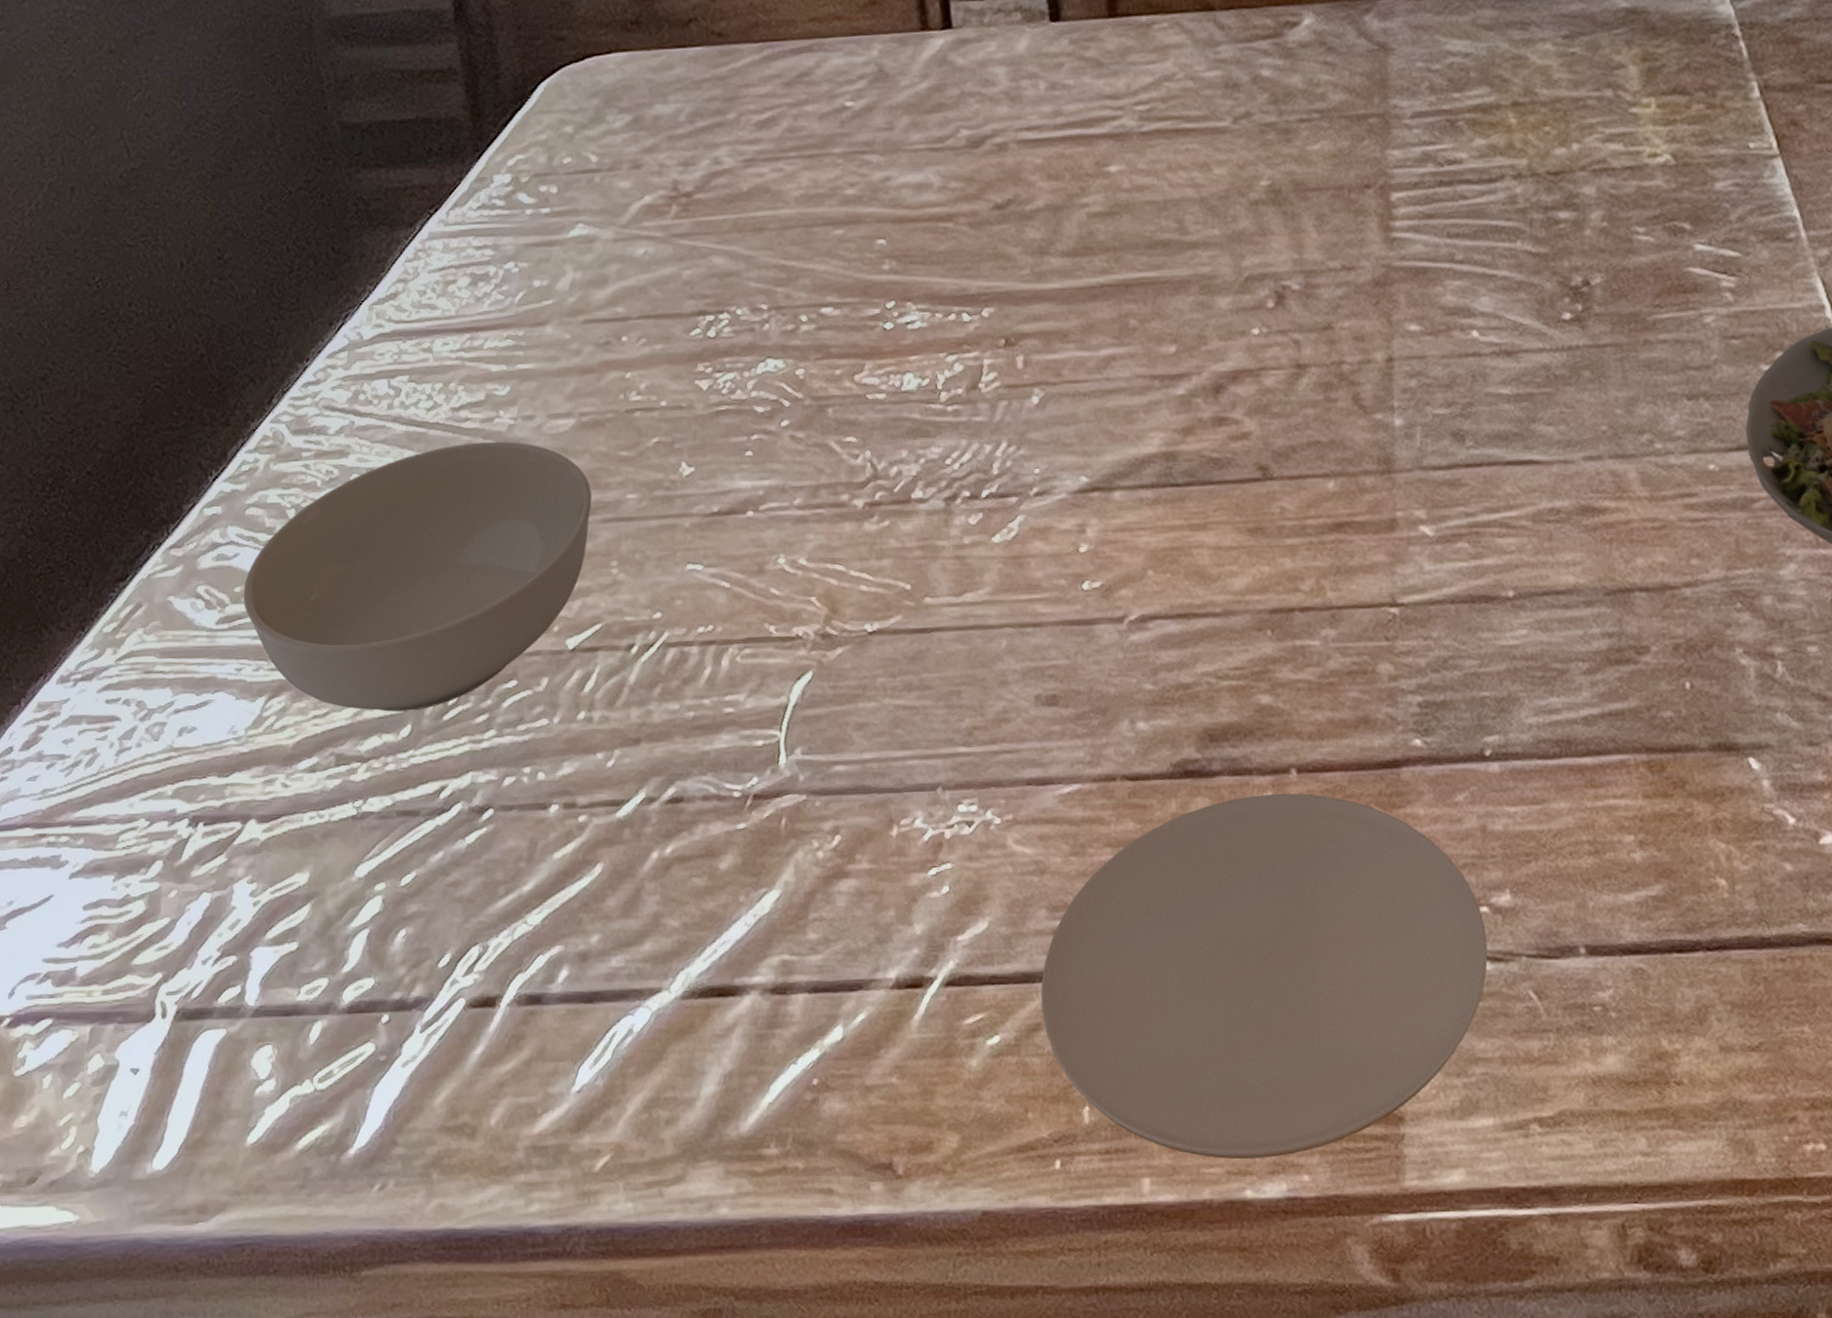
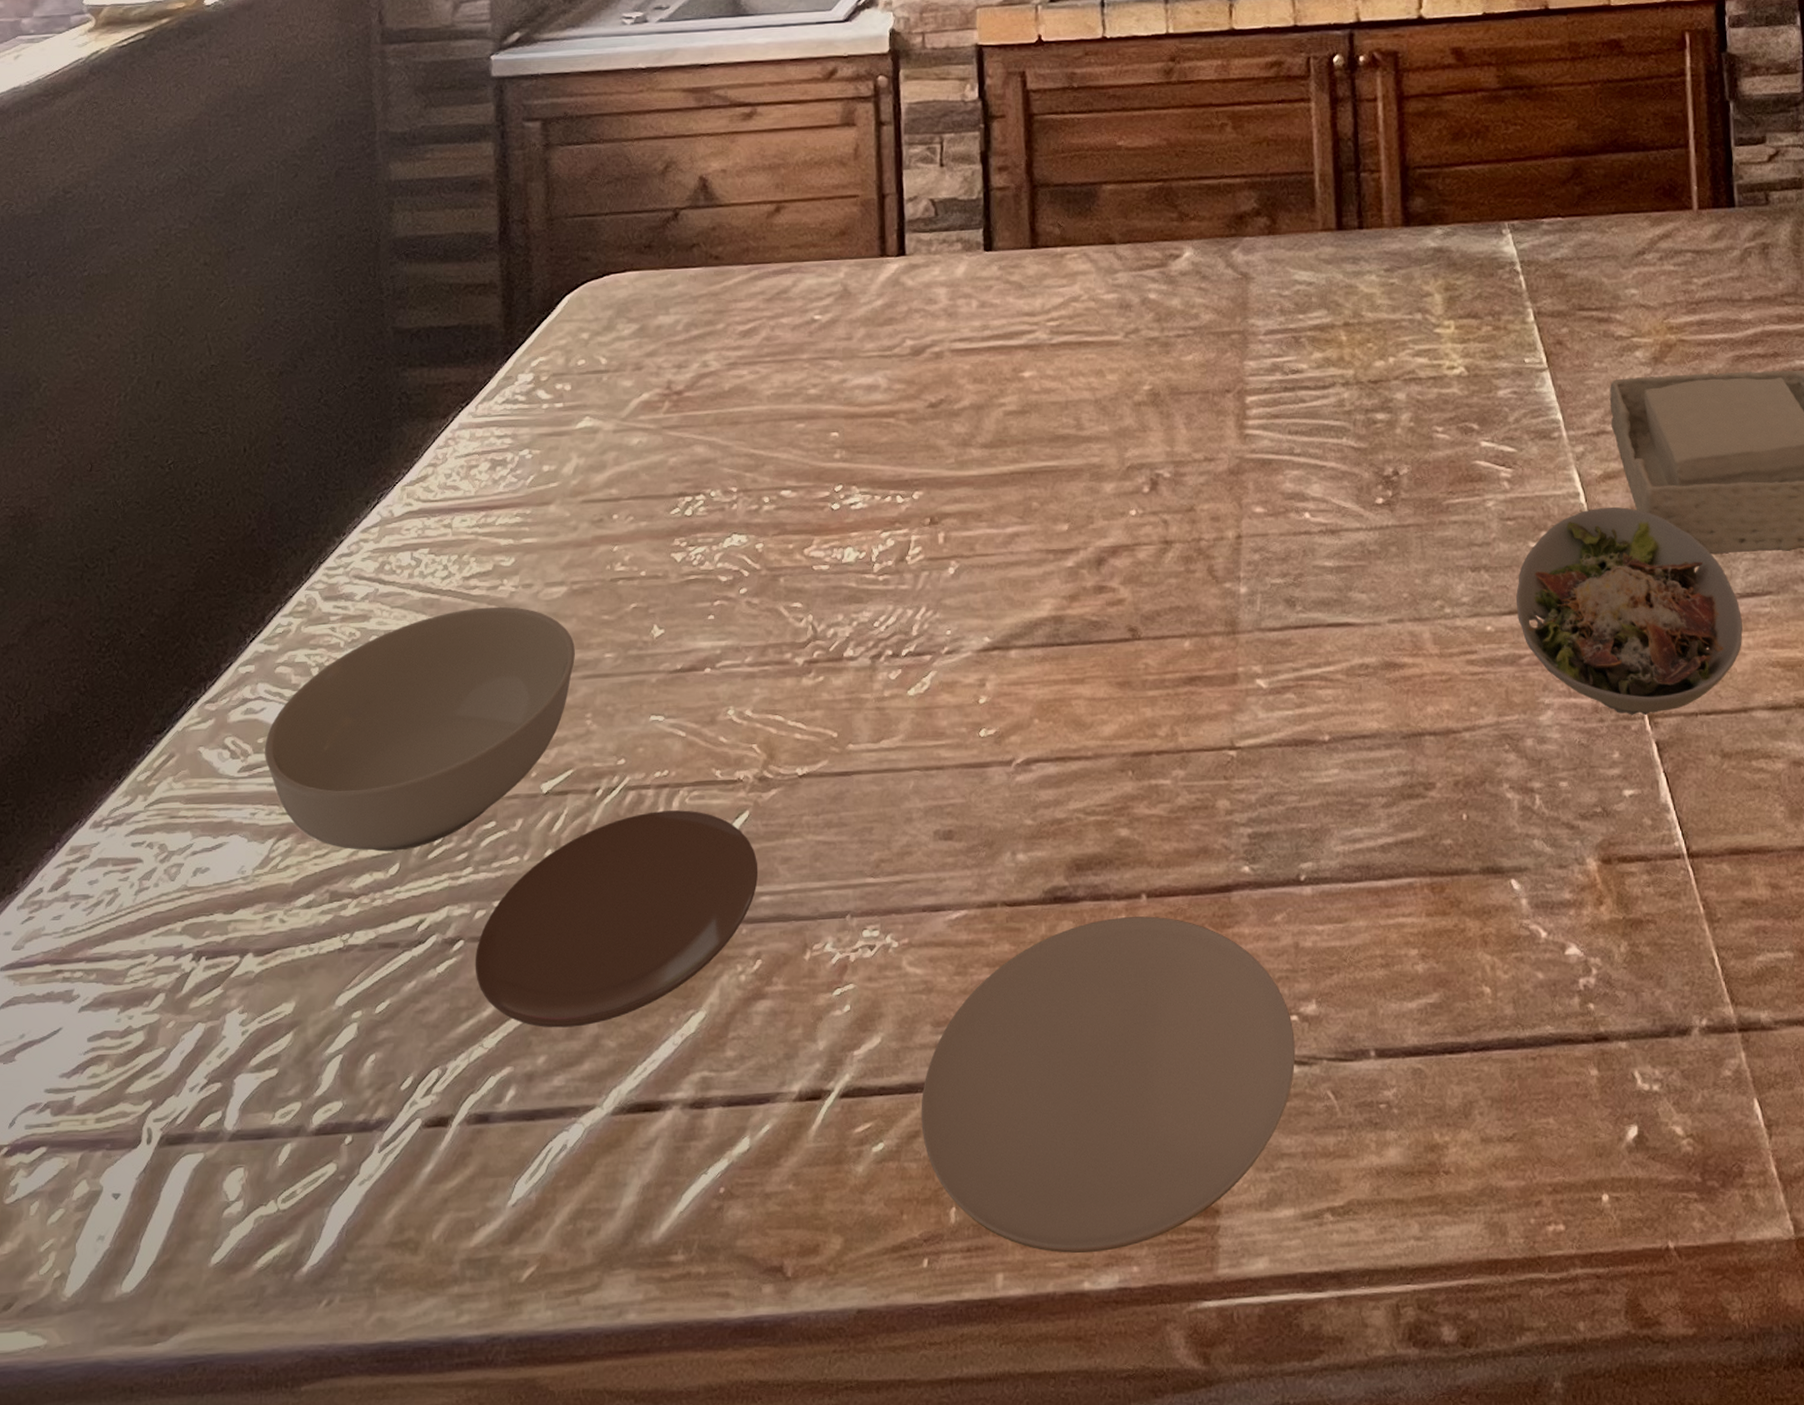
plate: none [508,669,829,905] -> present [475,810,759,1028]

